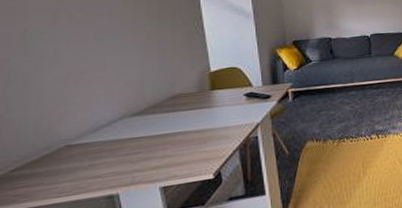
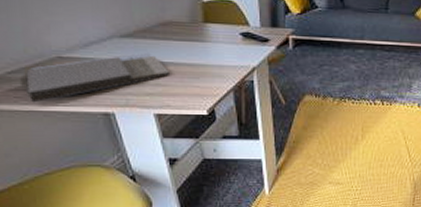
notebook: none [28,126,179,199] -> present [25,52,171,103]

